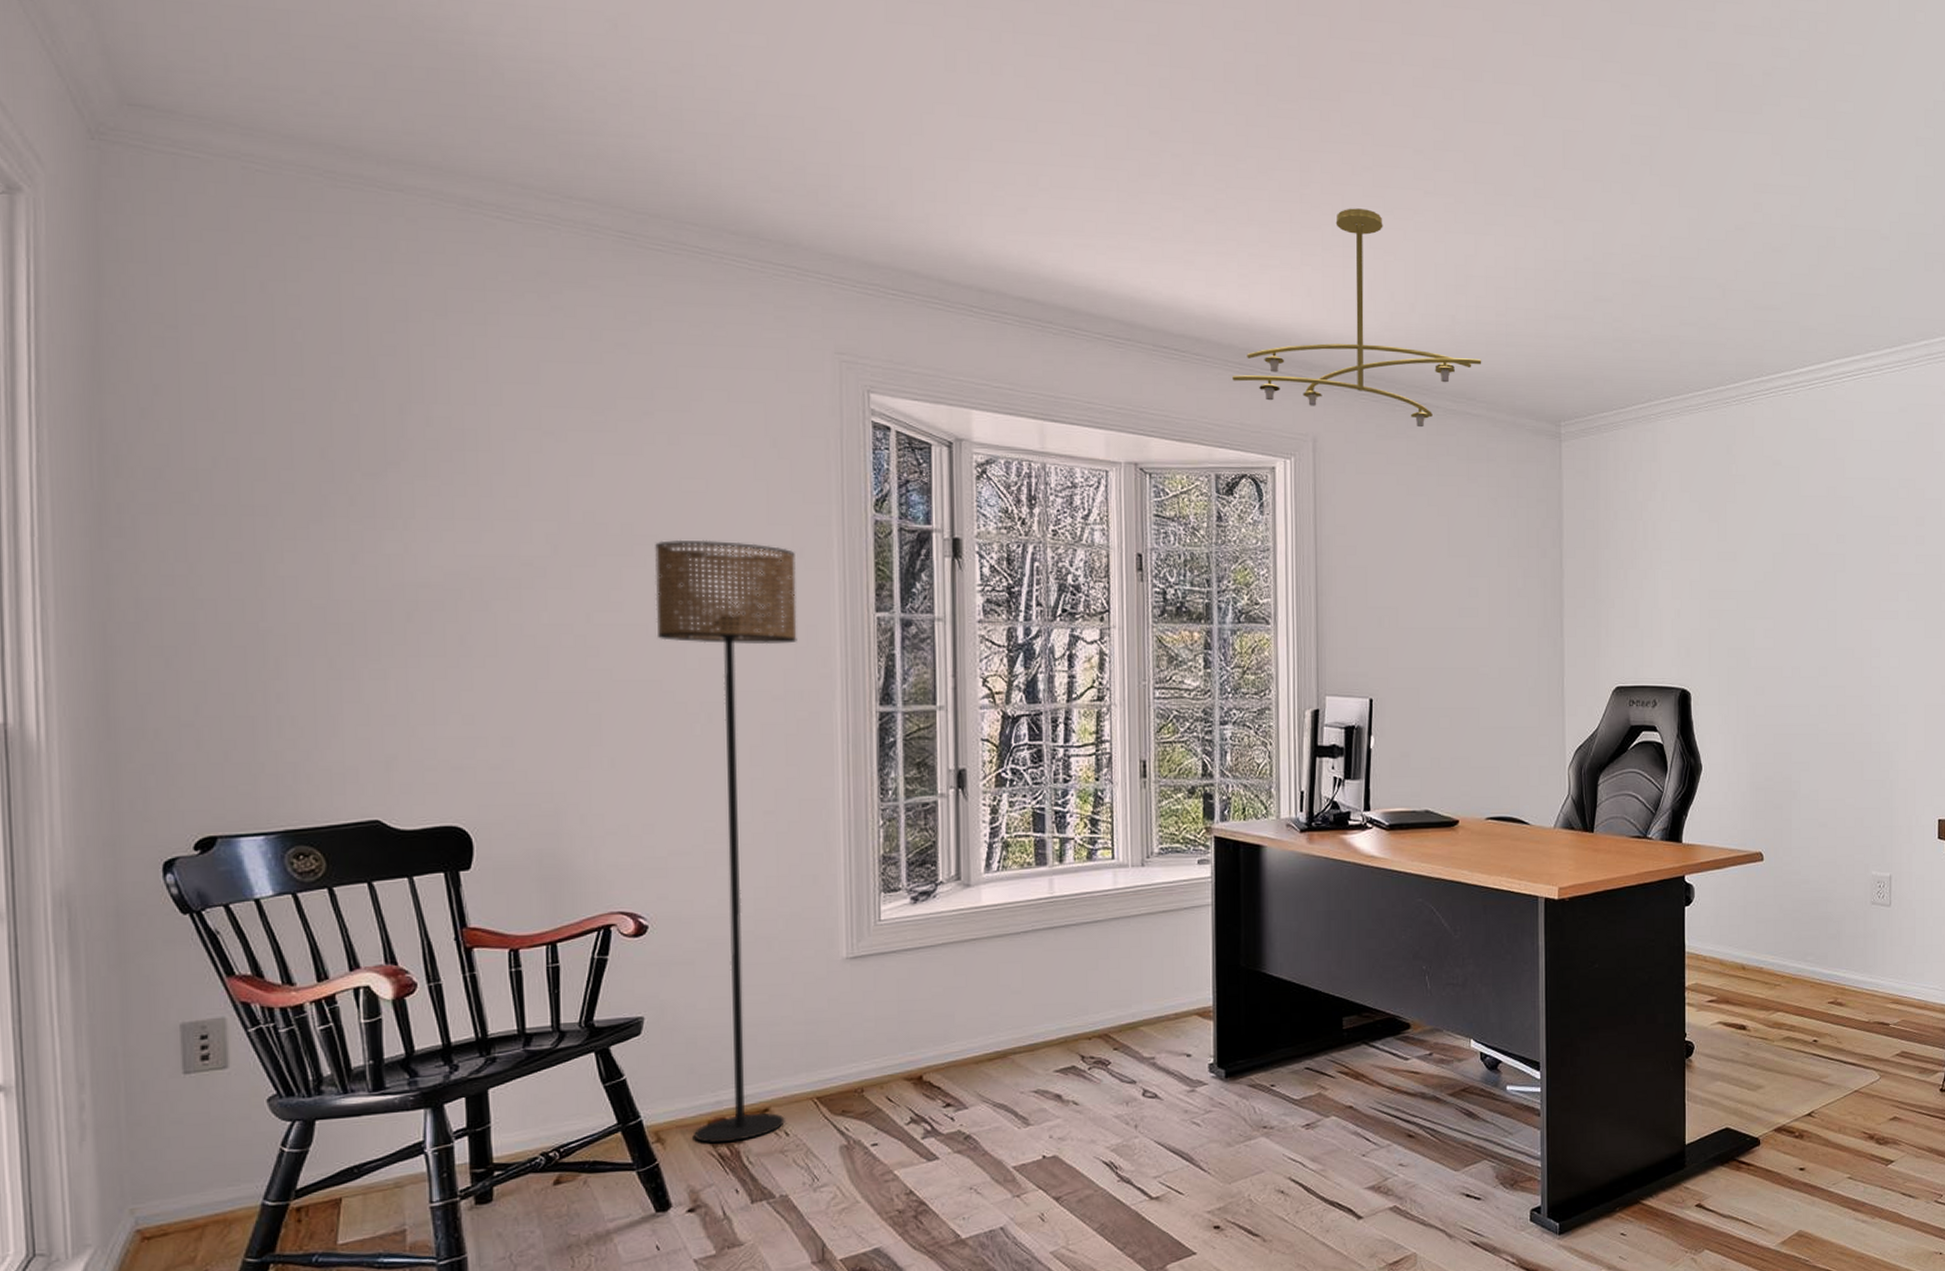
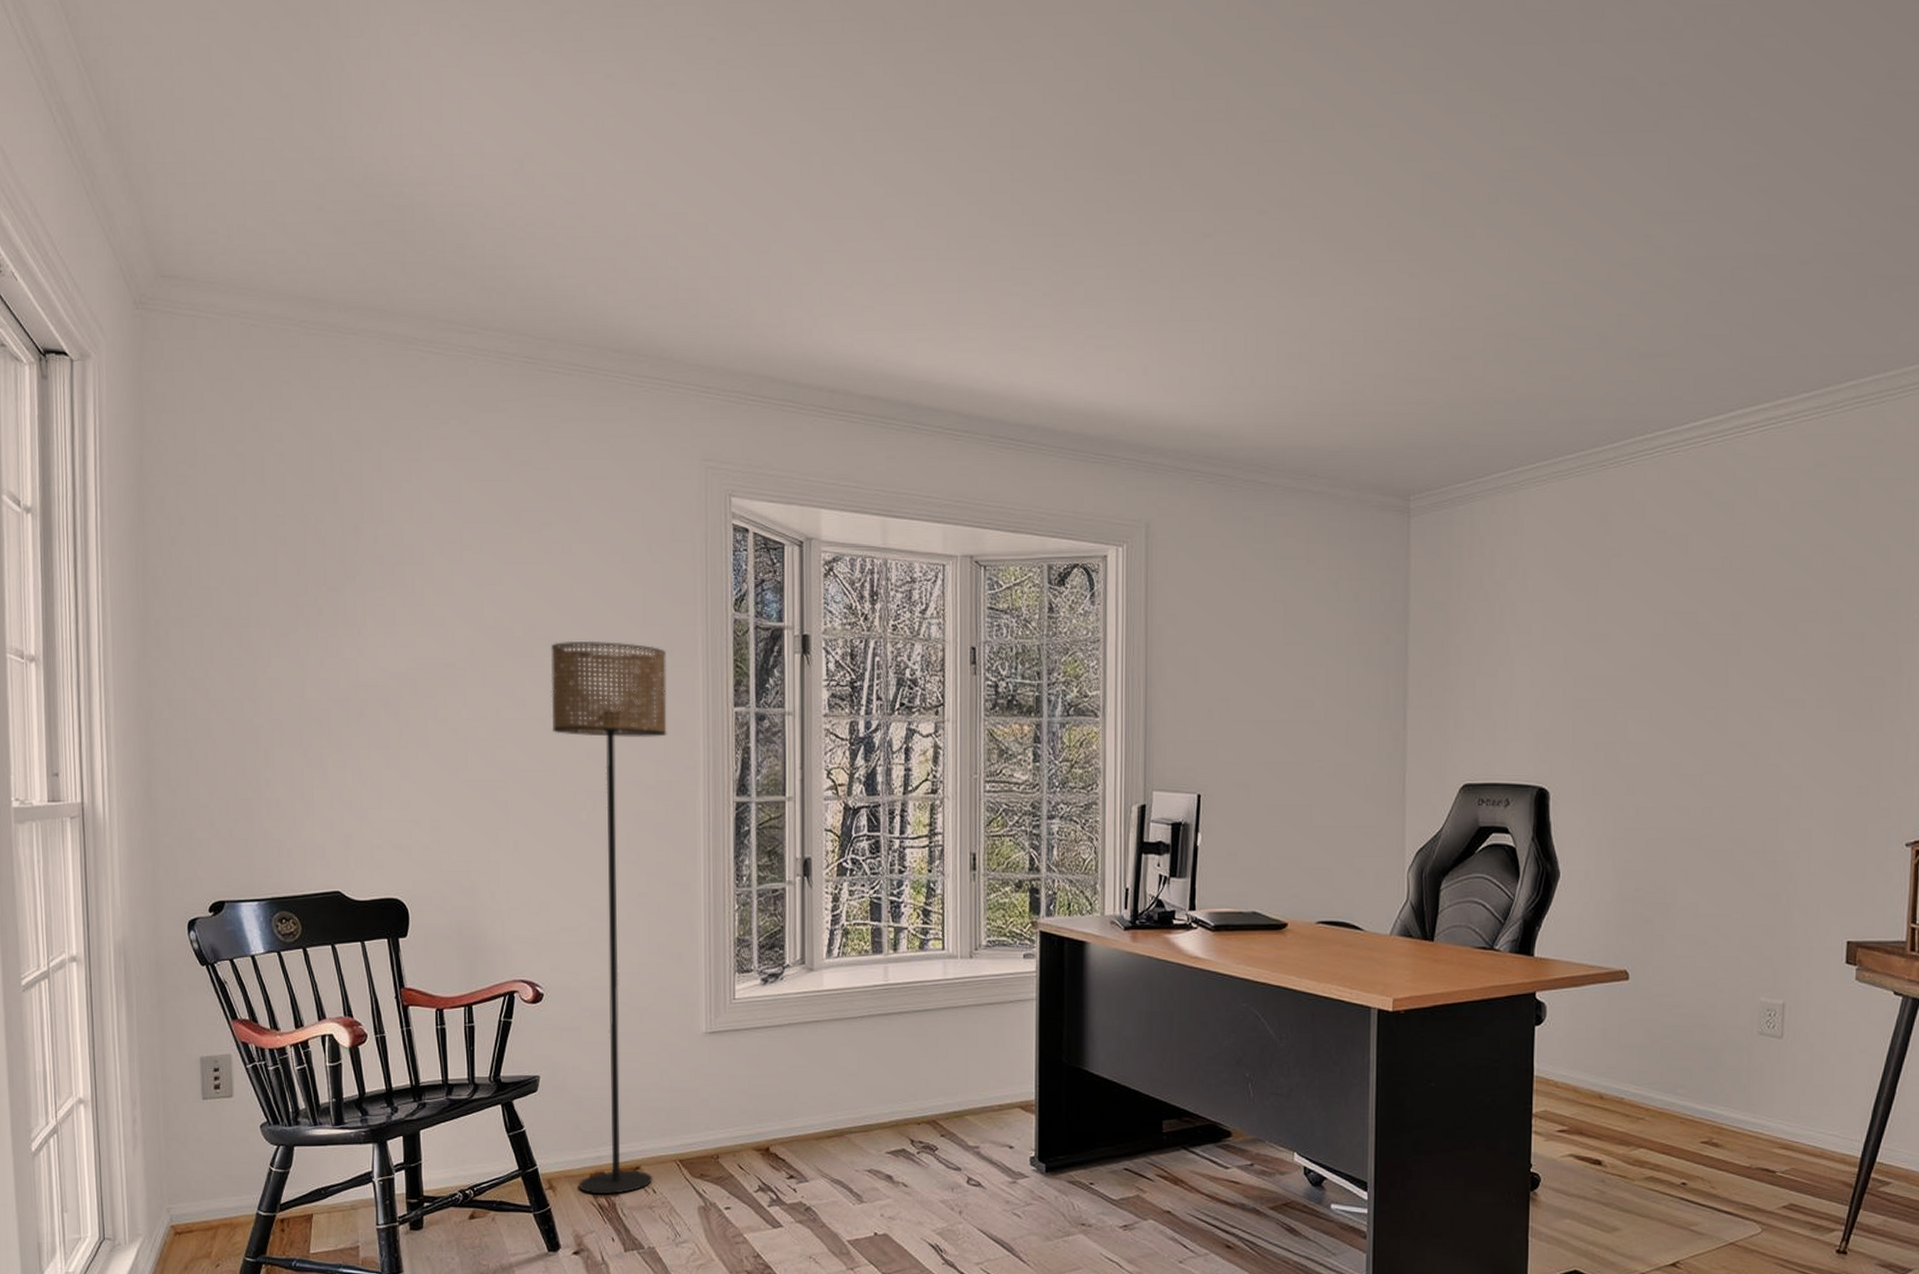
ceiling light fixture: present [1232,208,1482,428] -> none [1067,279,1325,508]

